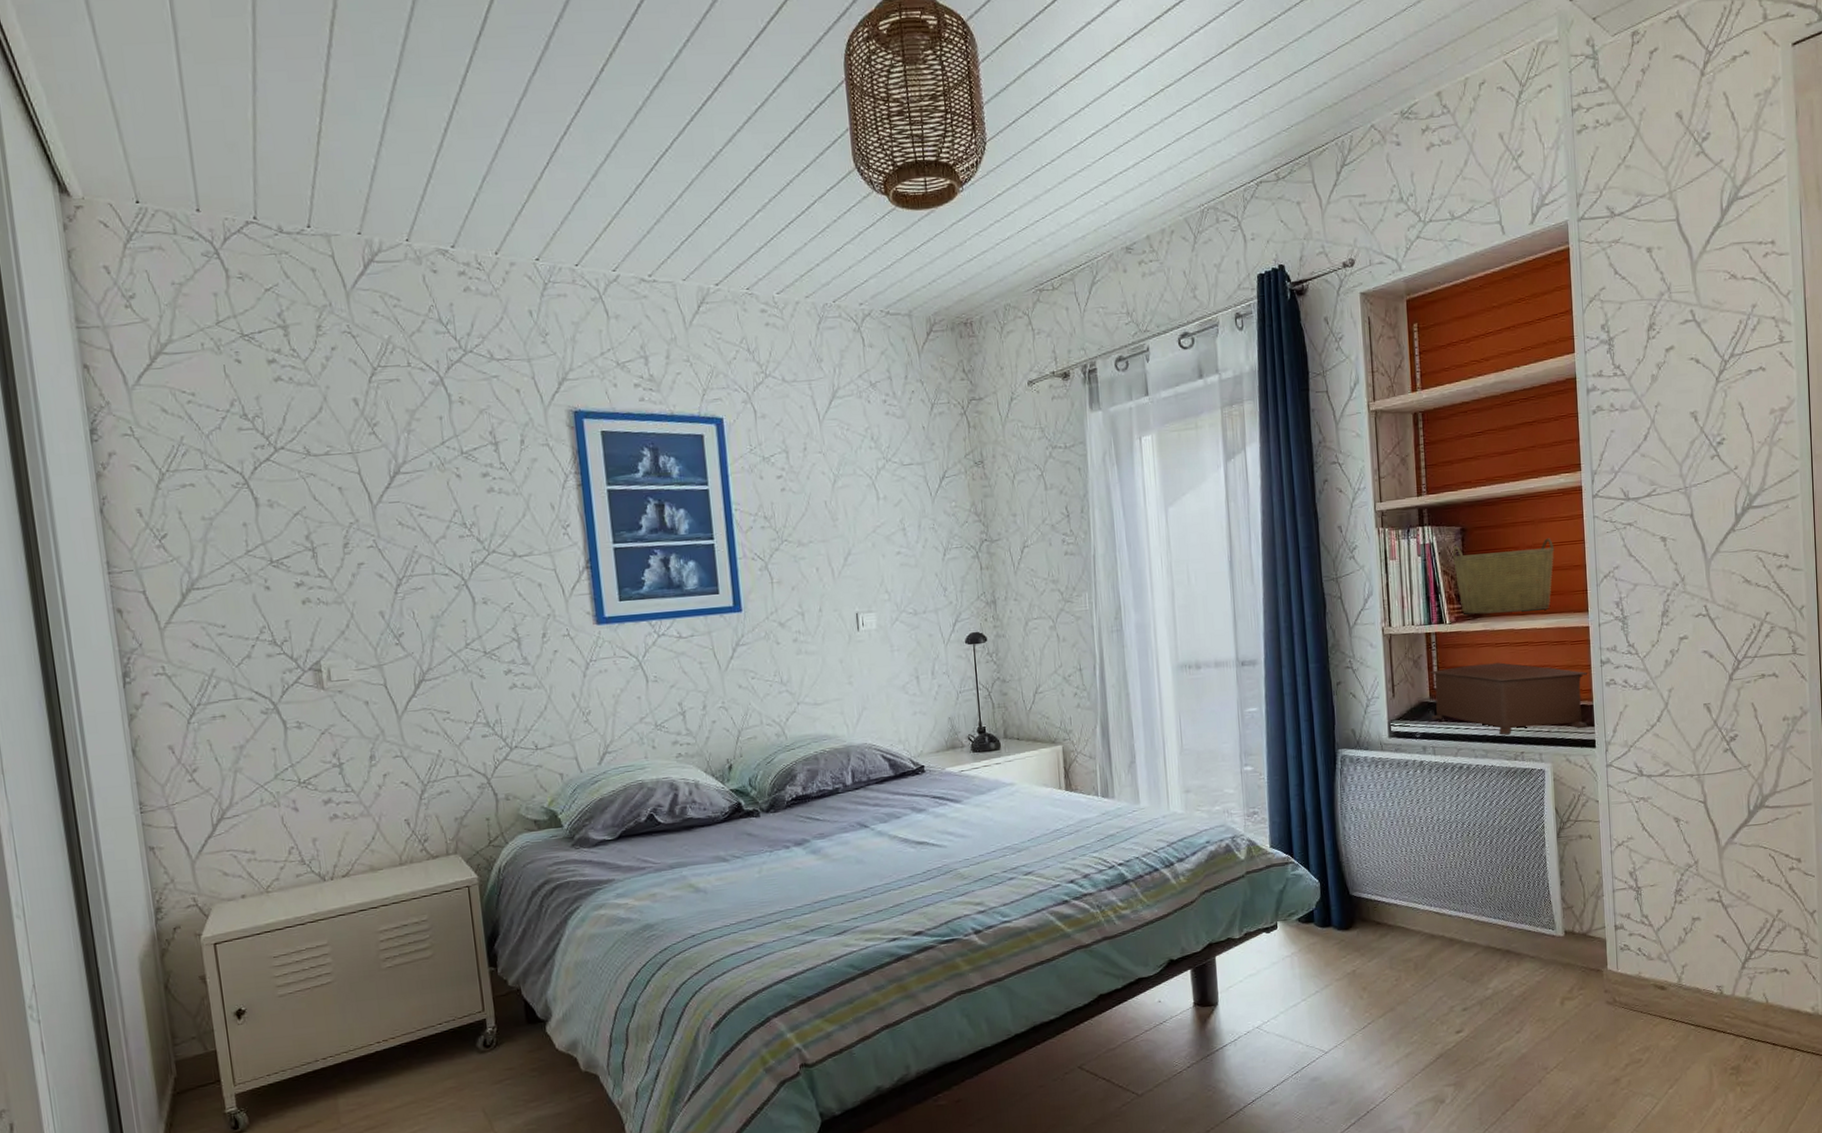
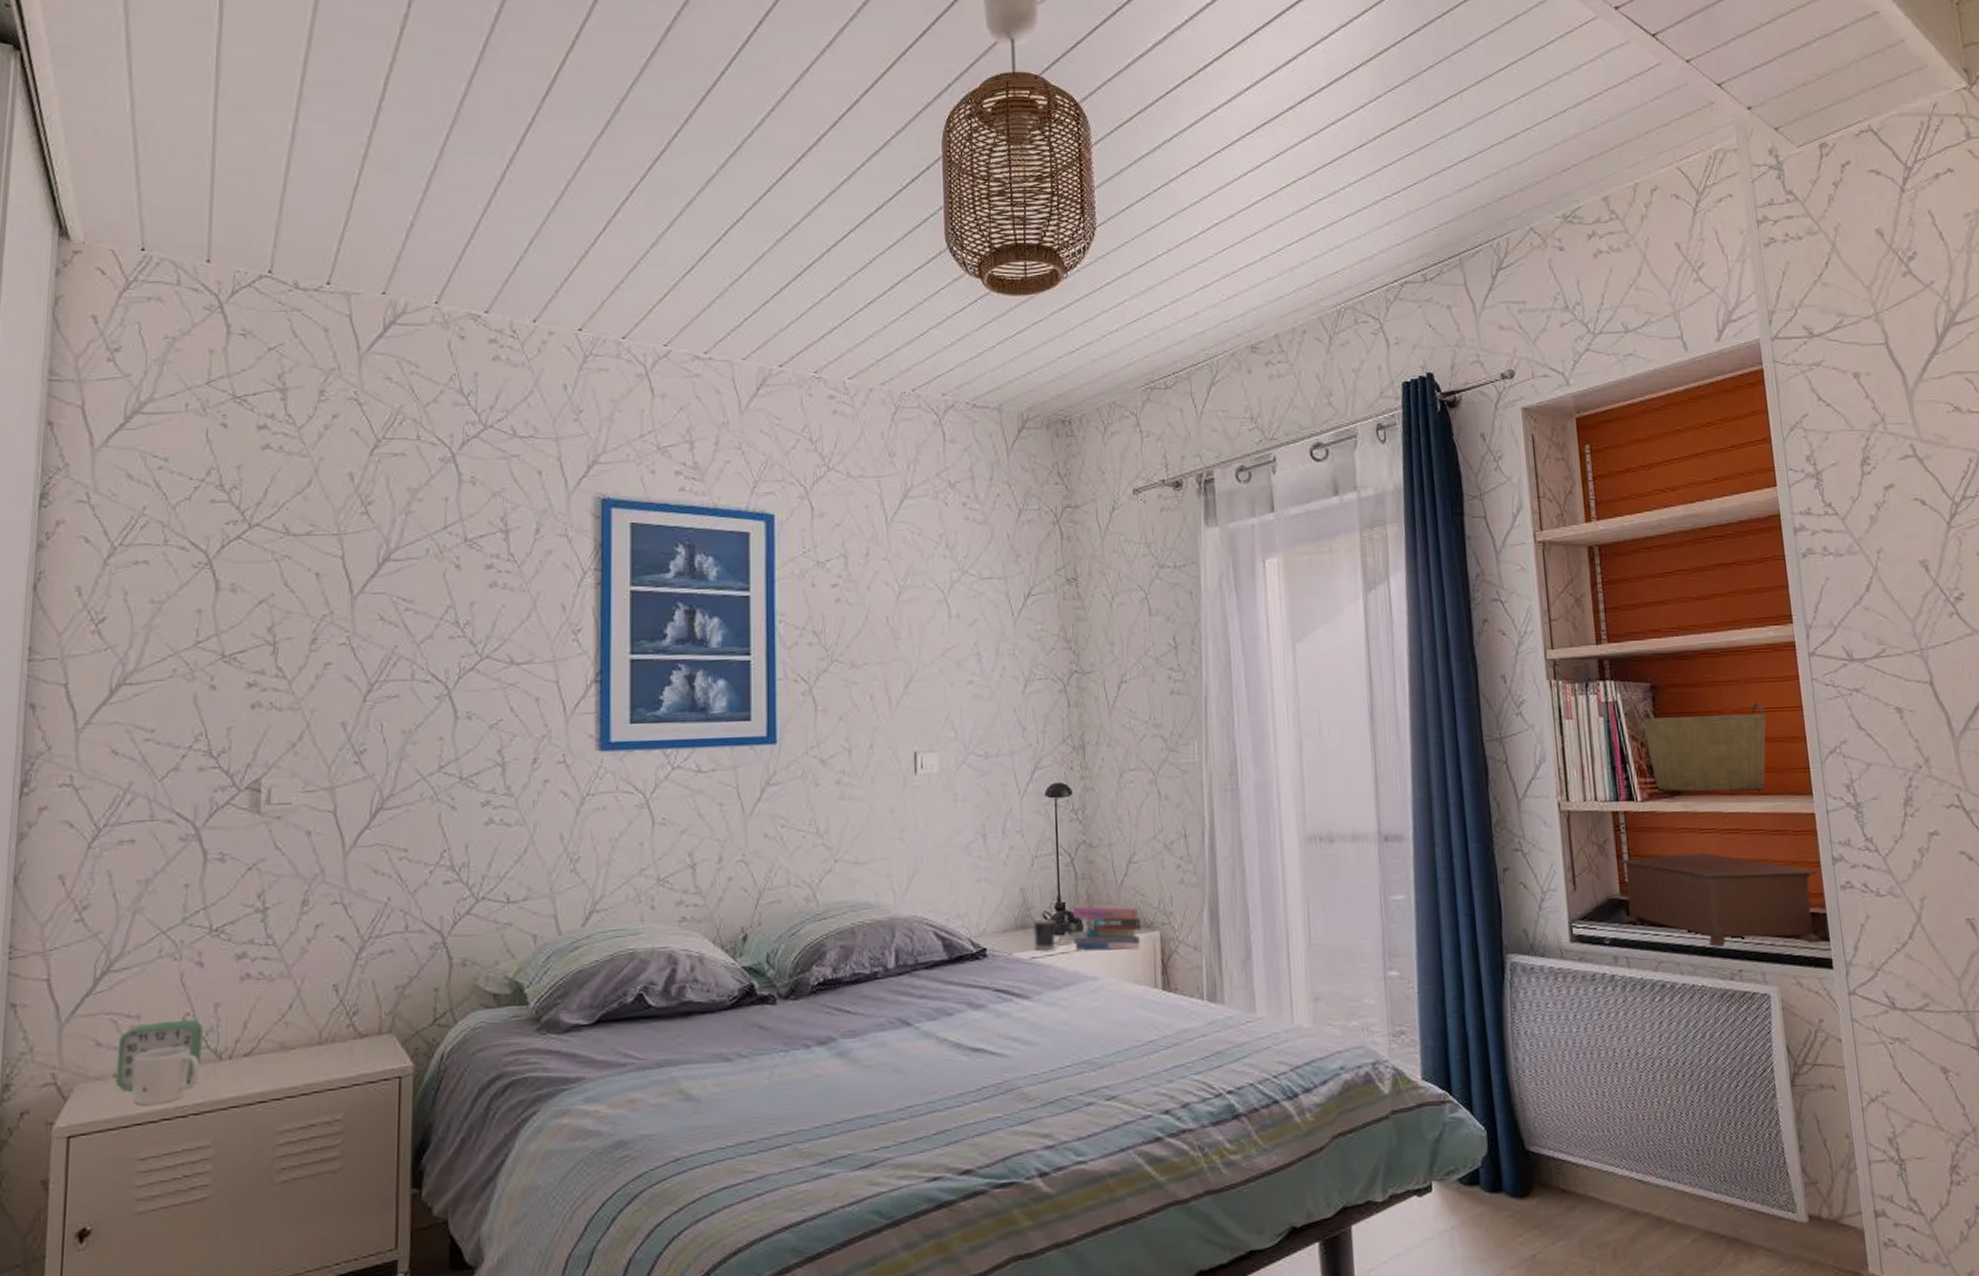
alarm clock: none [241,851,310,908] -> present [115,1019,203,1091]
mug: none [254,872,311,918] -> present [132,1045,201,1106]
mug: none [960,739,985,765] -> present [1033,917,1063,950]
books: none [986,725,1047,763] -> present [1065,902,1141,951]

